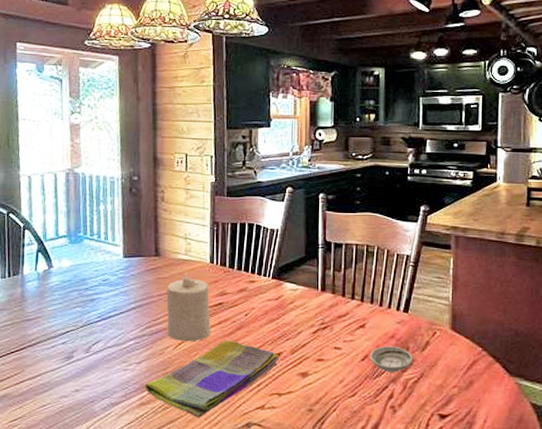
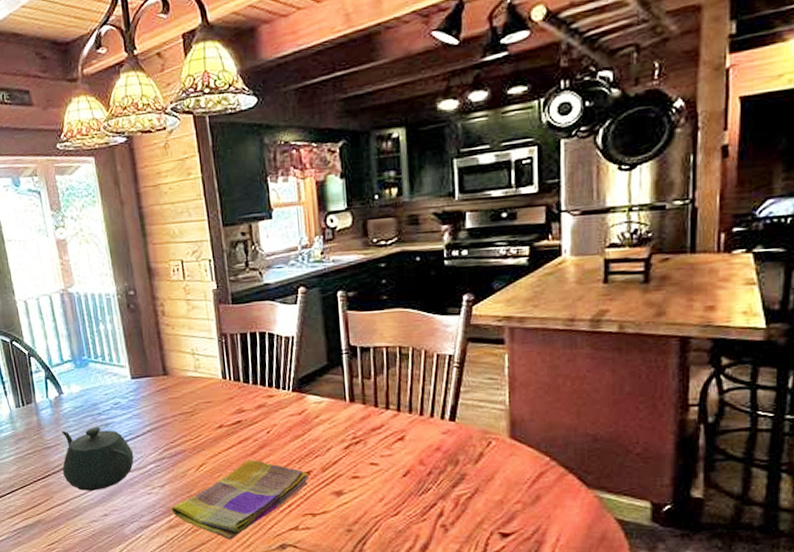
teapot: none [39,301,115,365] -> present [62,426,134,491]
candle: present [166,276,211,342] -> none [180,394,232,463]
saucer: present [370,346,413,372] -> none [412,459,464,488]

